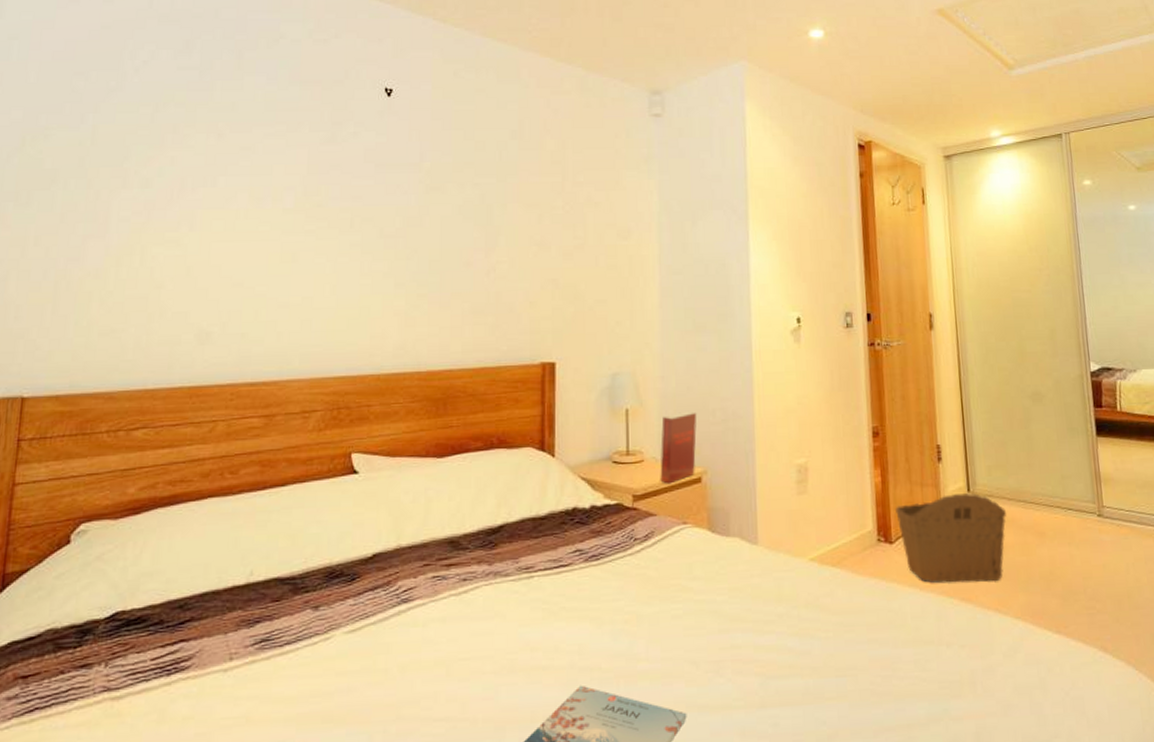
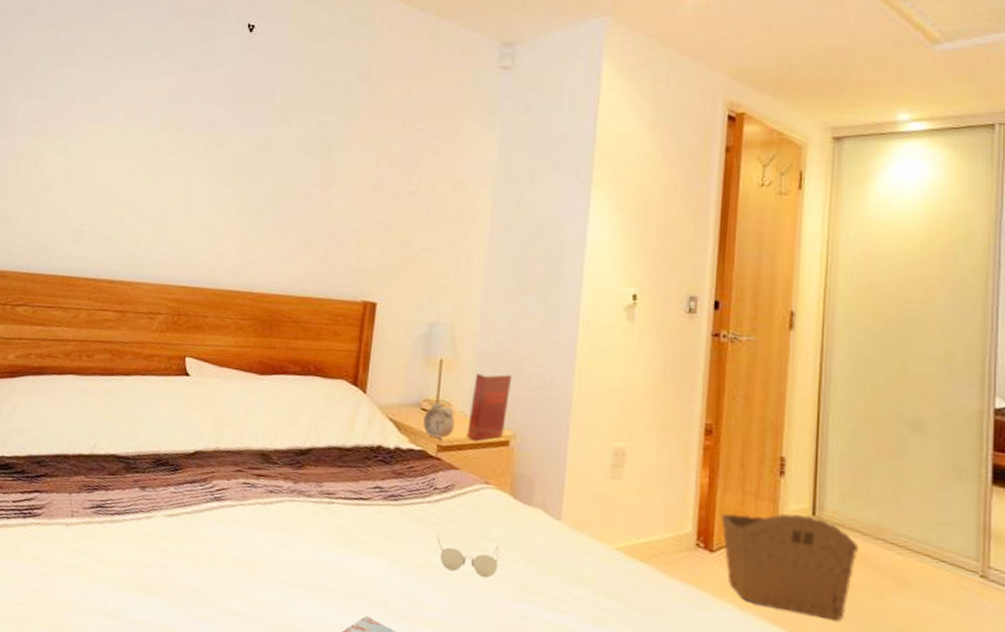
alarm clock: none [616,447,647,492] -> present [423,398,455,442]
eyeglasses: none [643,582,705,618] -> present [437,533,500,579]

